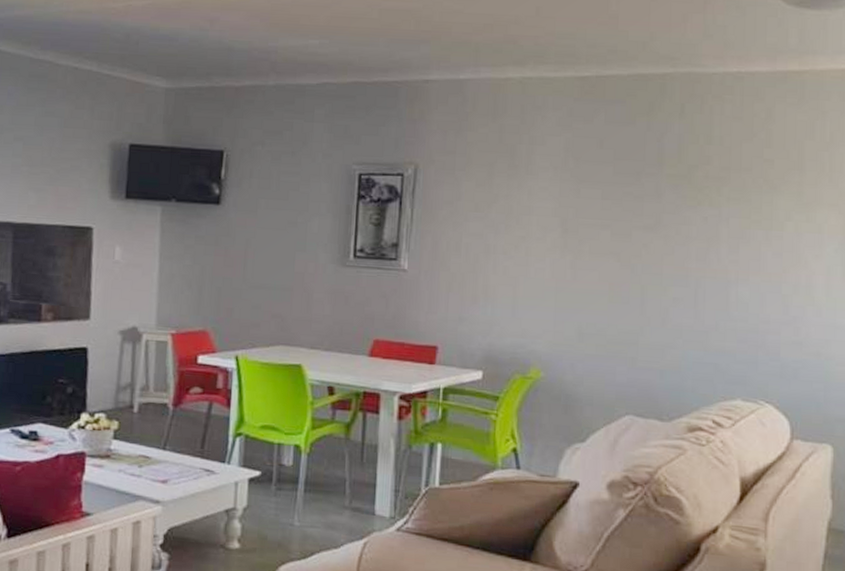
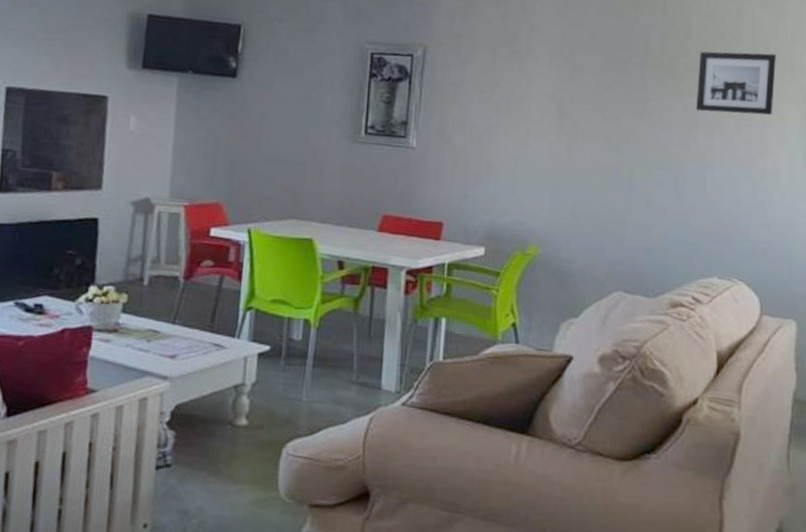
wall art: none [717,157,812,225] -> present [695,51,776,115]

